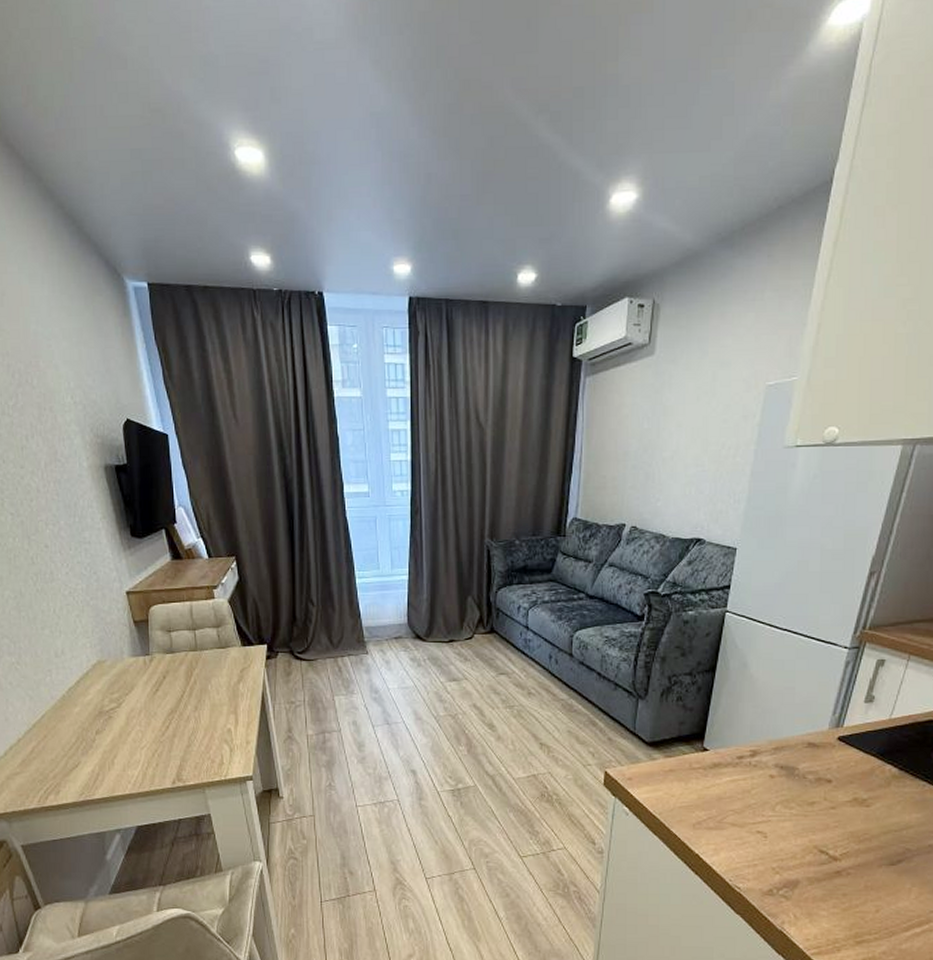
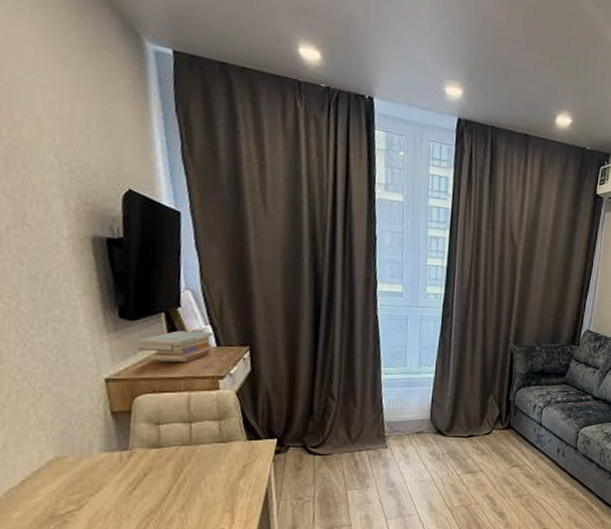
books: none [147,544,205,575] -> present [137,330,214,363]

